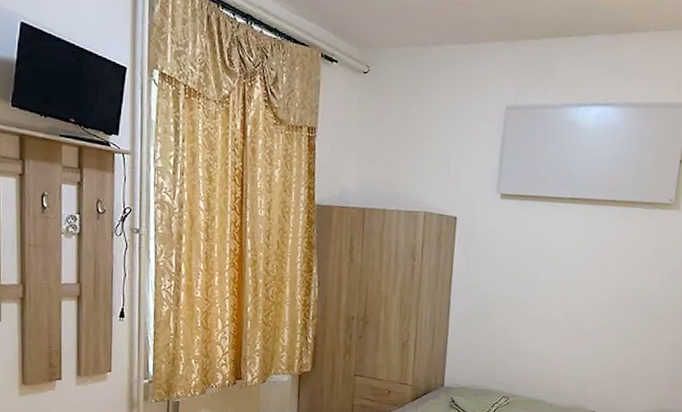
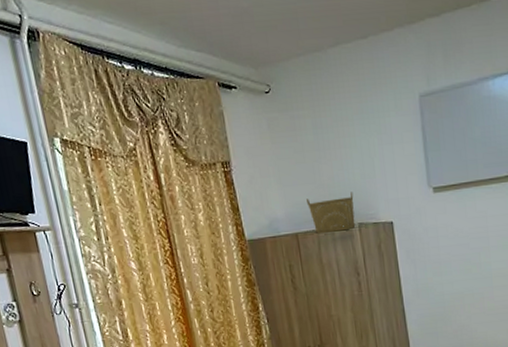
basket: none [380,178,426,216] -> present [307,191,356,235]

